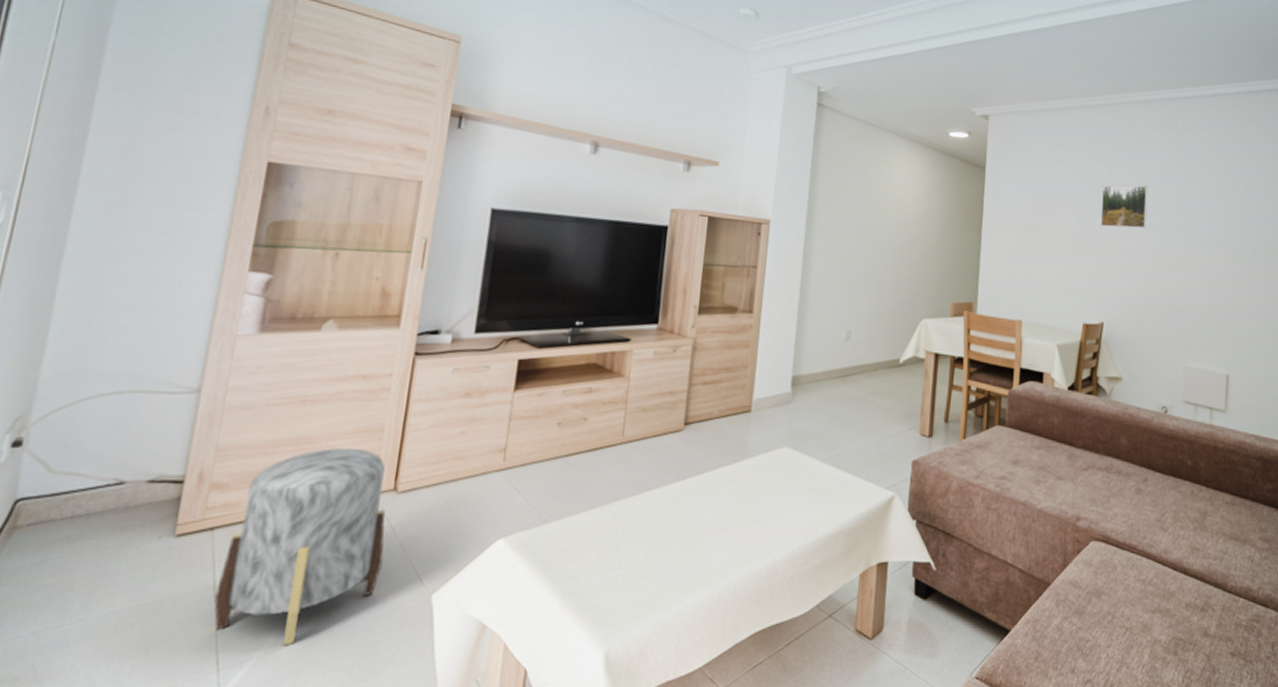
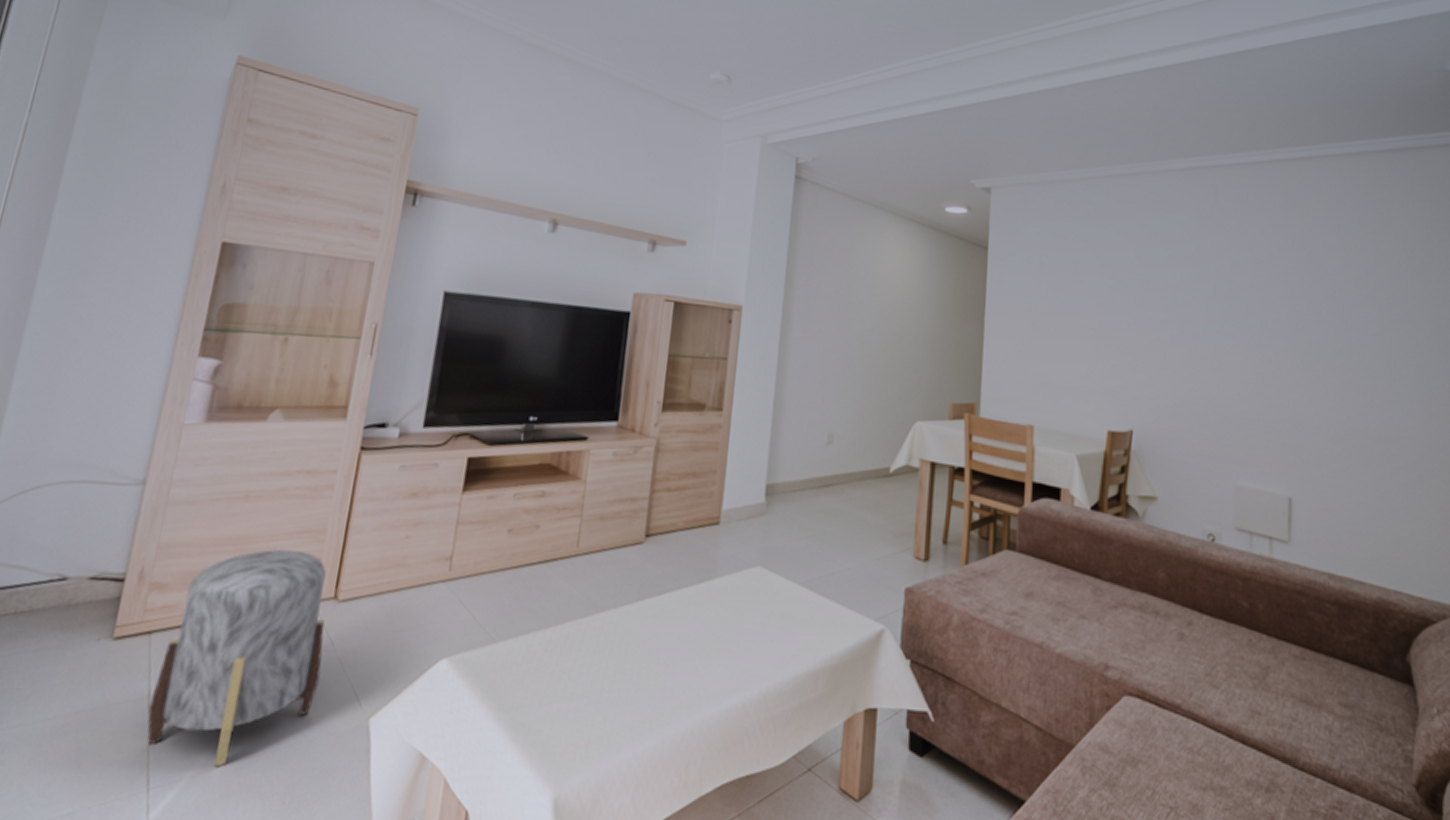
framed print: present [1100,185,1148,229] -> none [1126,268,1183,319]

